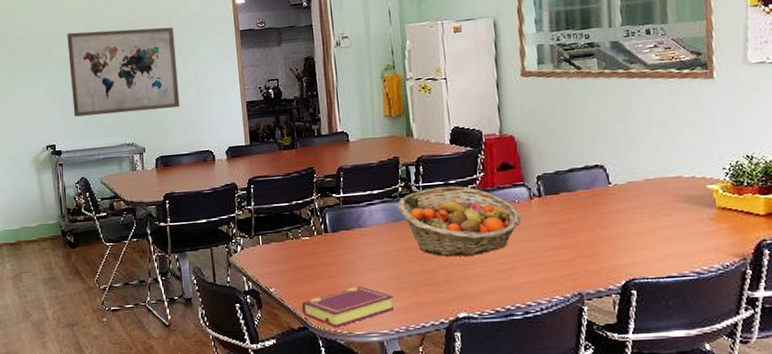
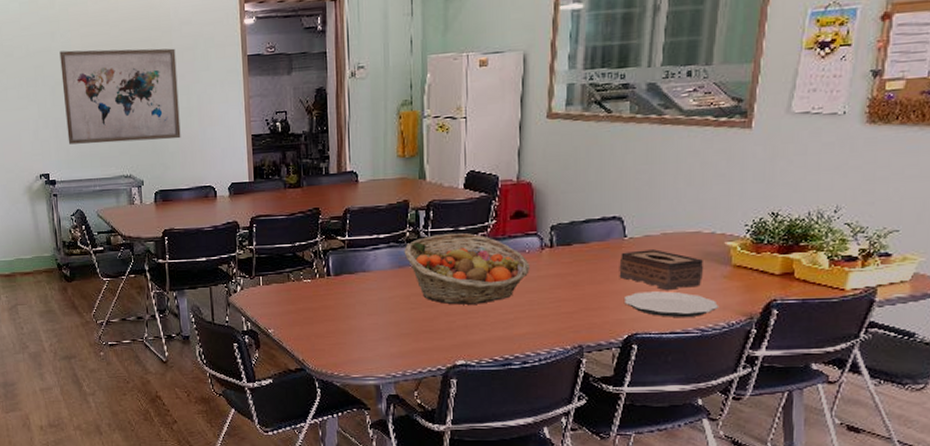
book: present [302,286,395,328] -> none [300,330,393,370]
tissue box: none [607,195,691,234] -> present [619,249,704,290]
plate: none [616,235,712,261] -> present [623,291,720,317]

